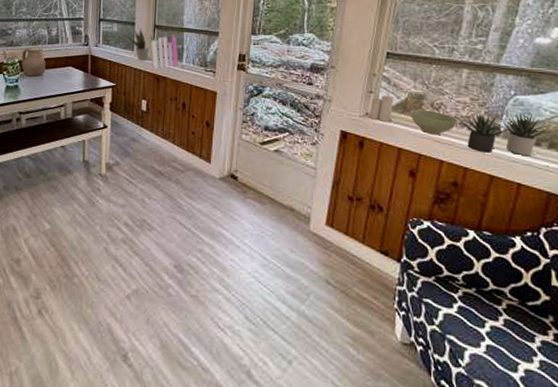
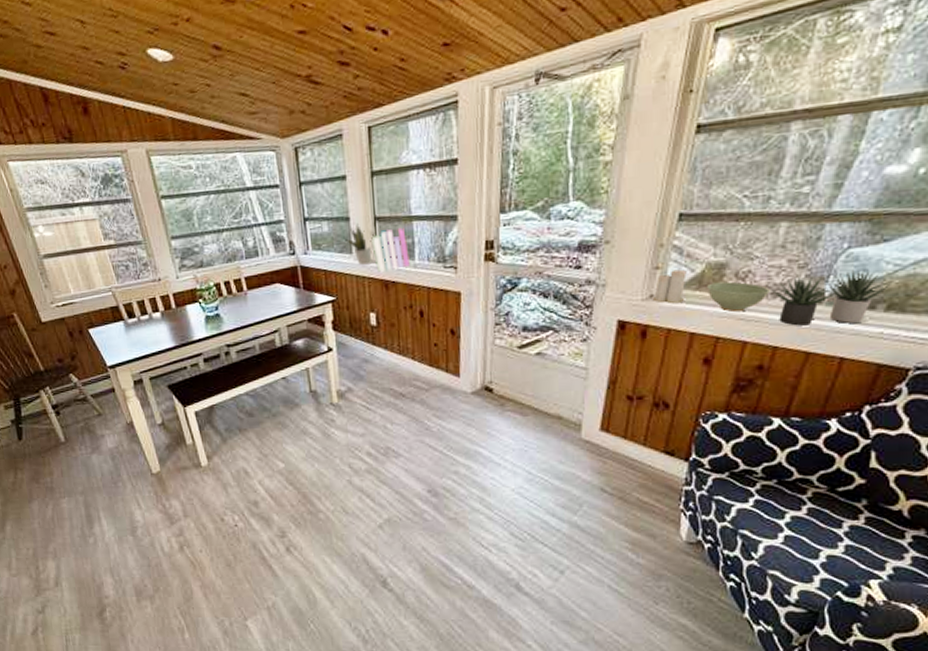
ceramic pitcher: present [21,48,46,77] -> none [217,266,248,302]

